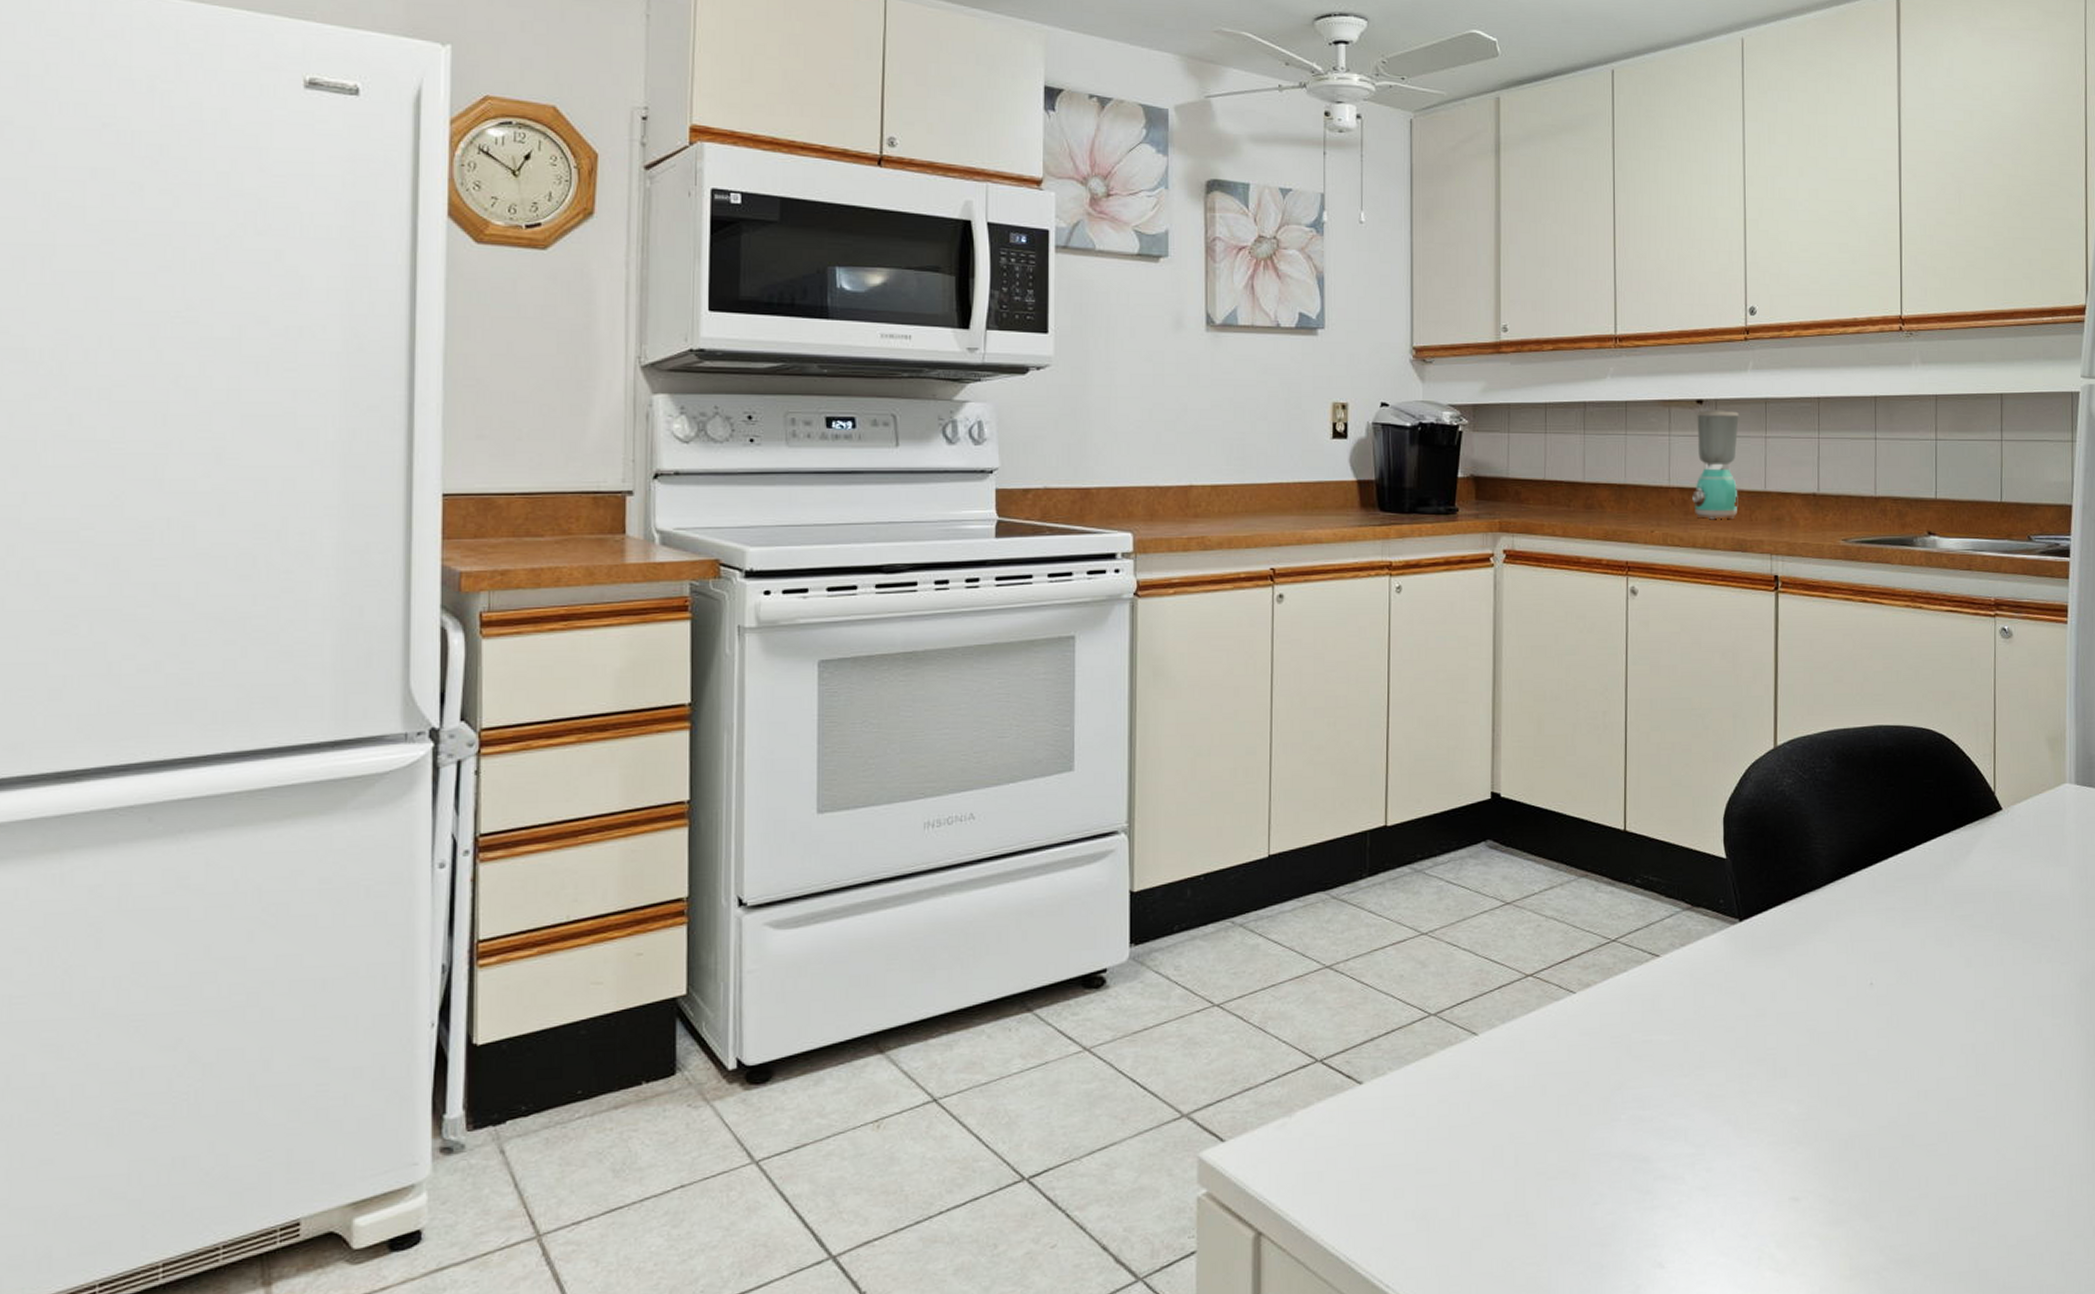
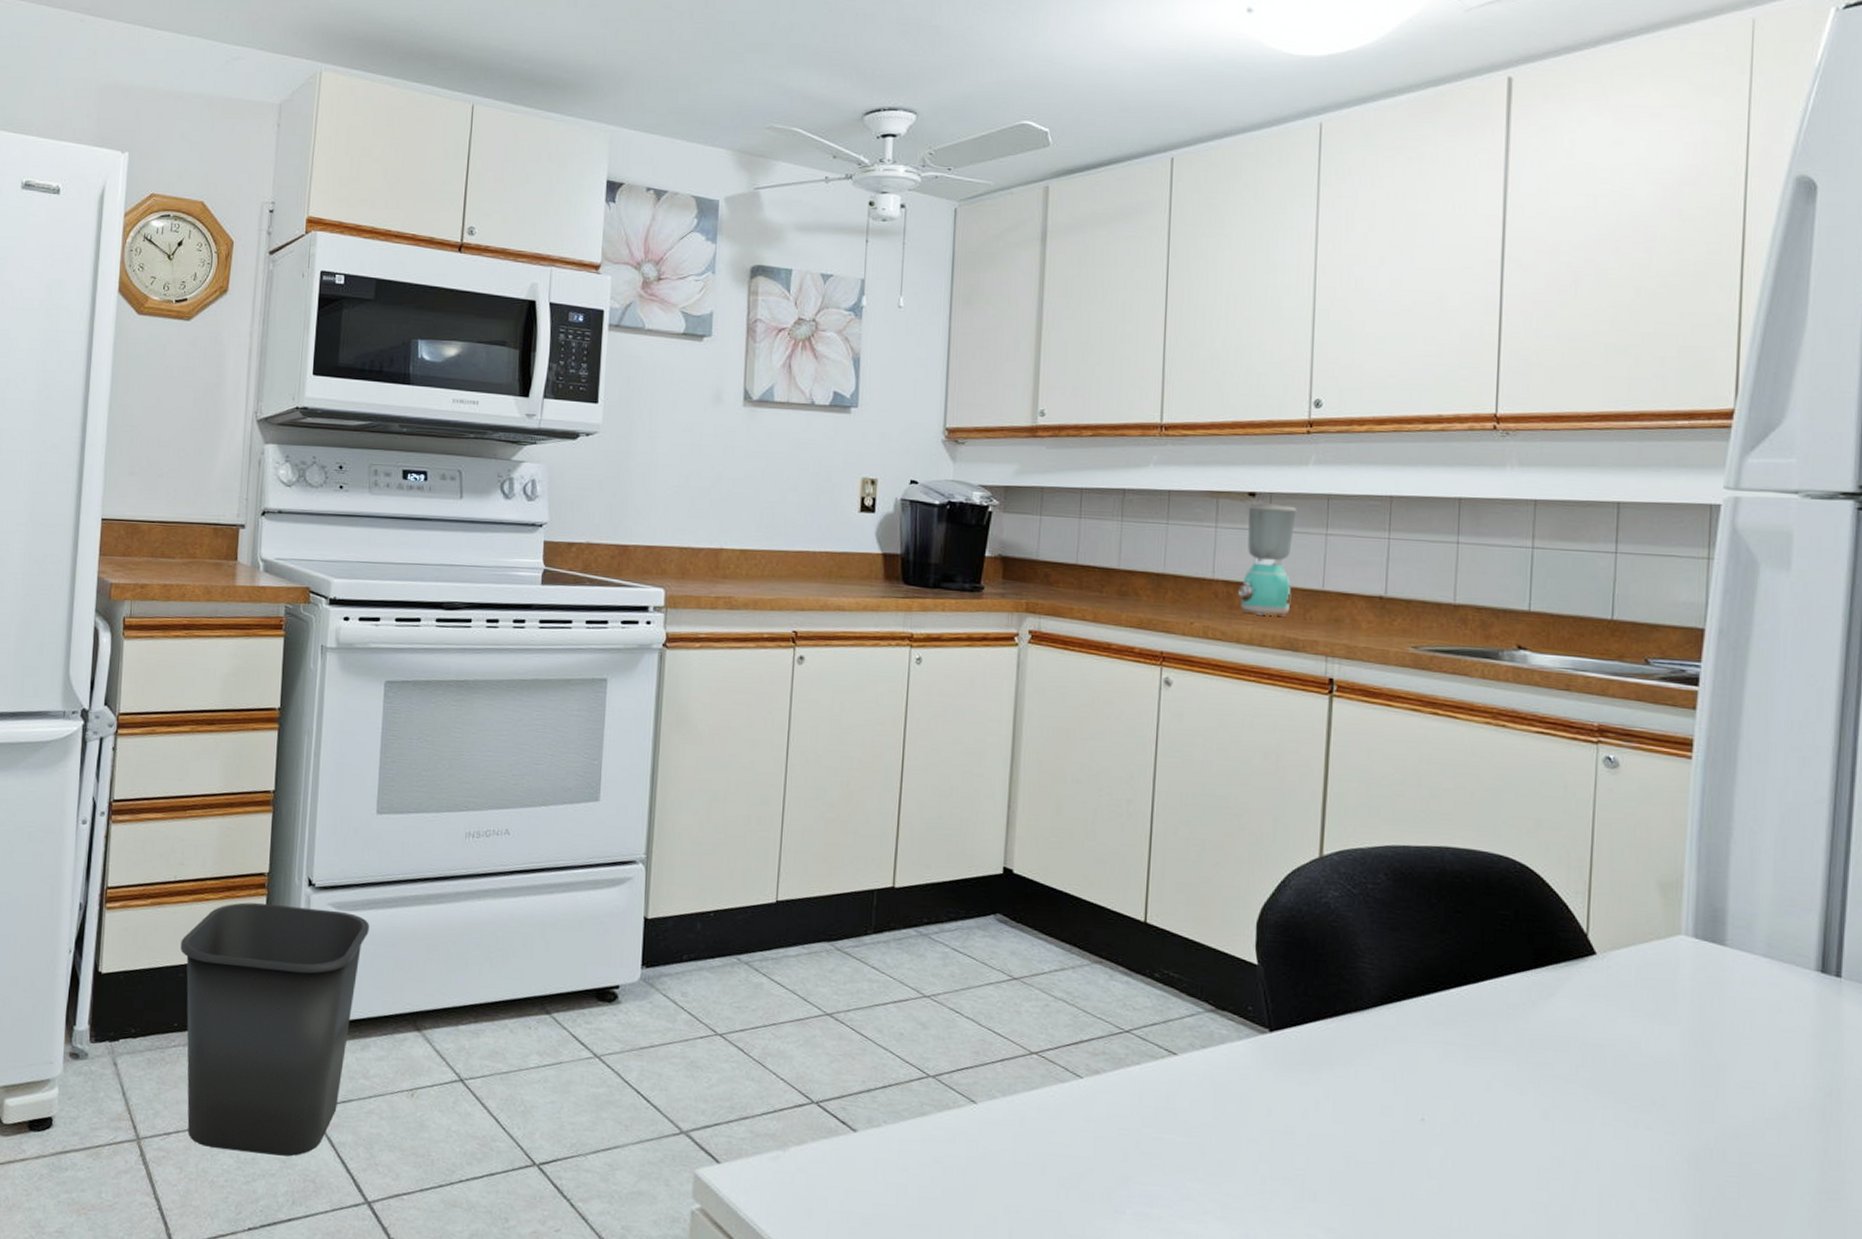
waste bin: none [580,930,816,1229] -> present [180,902,369,1156]

